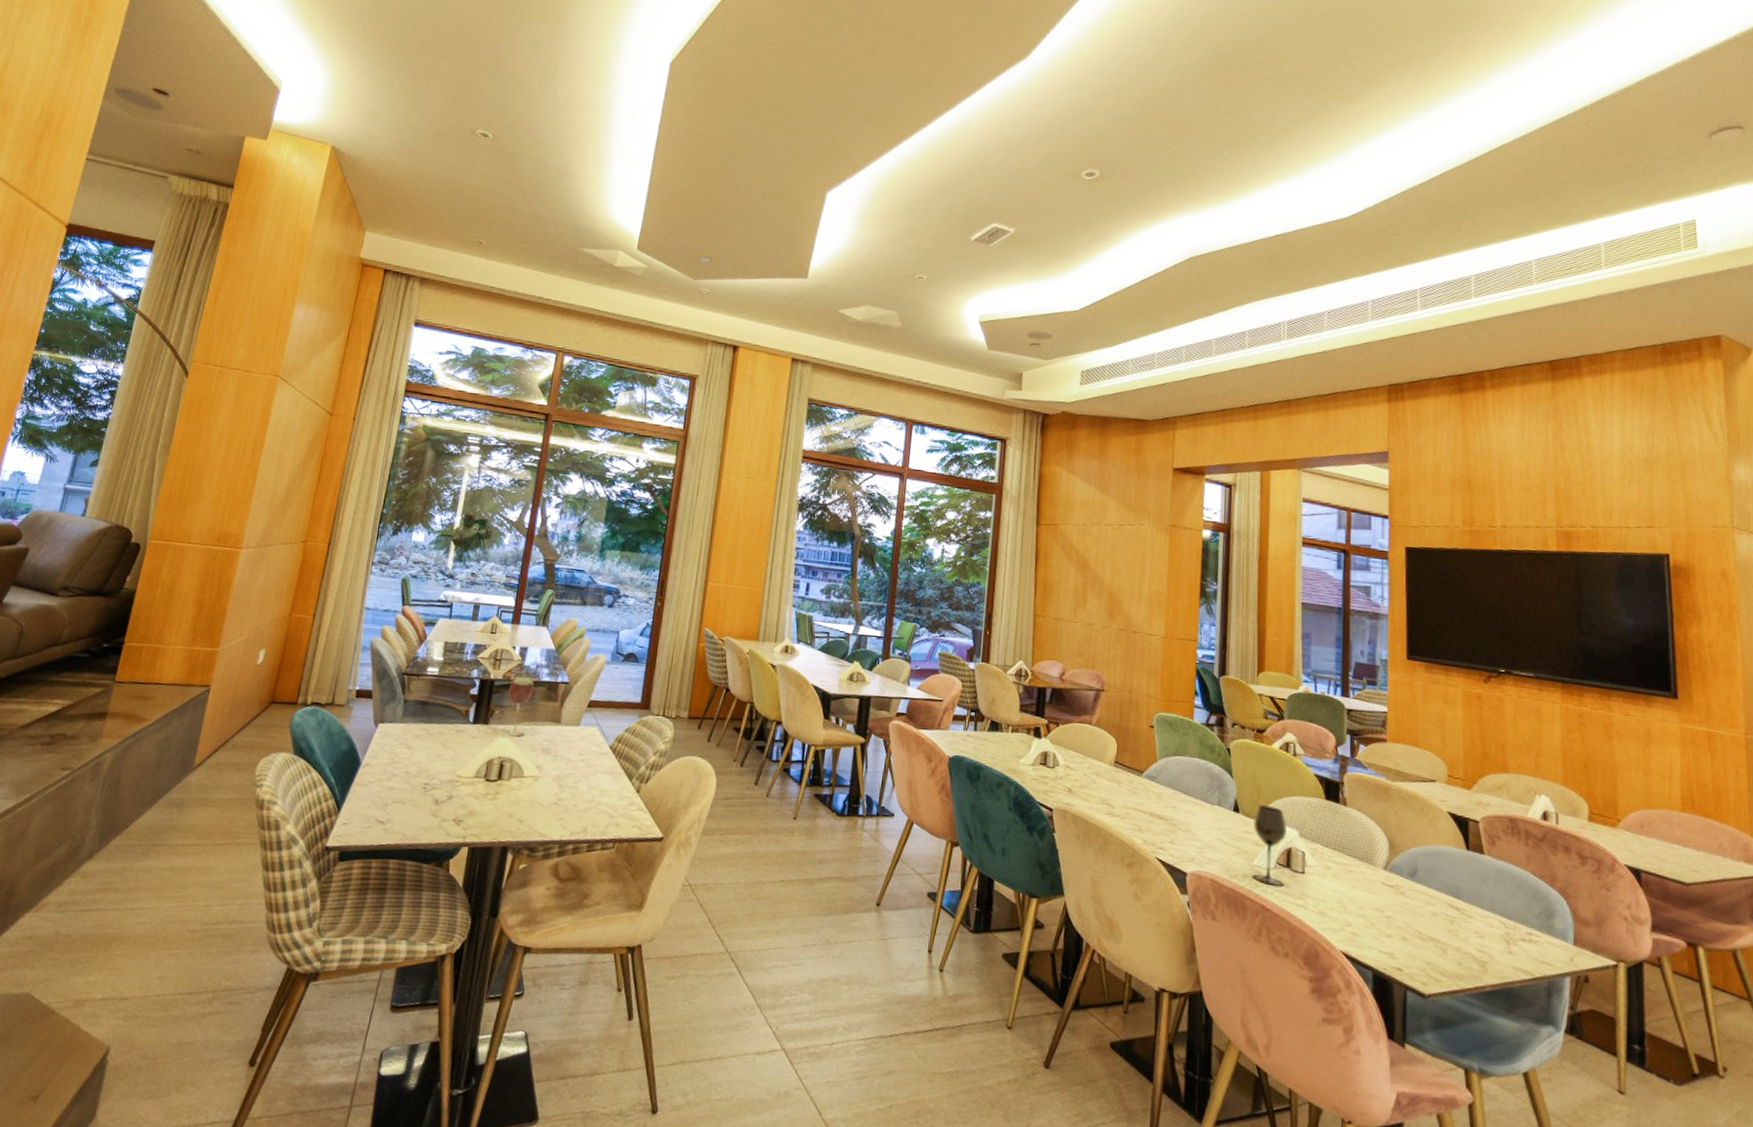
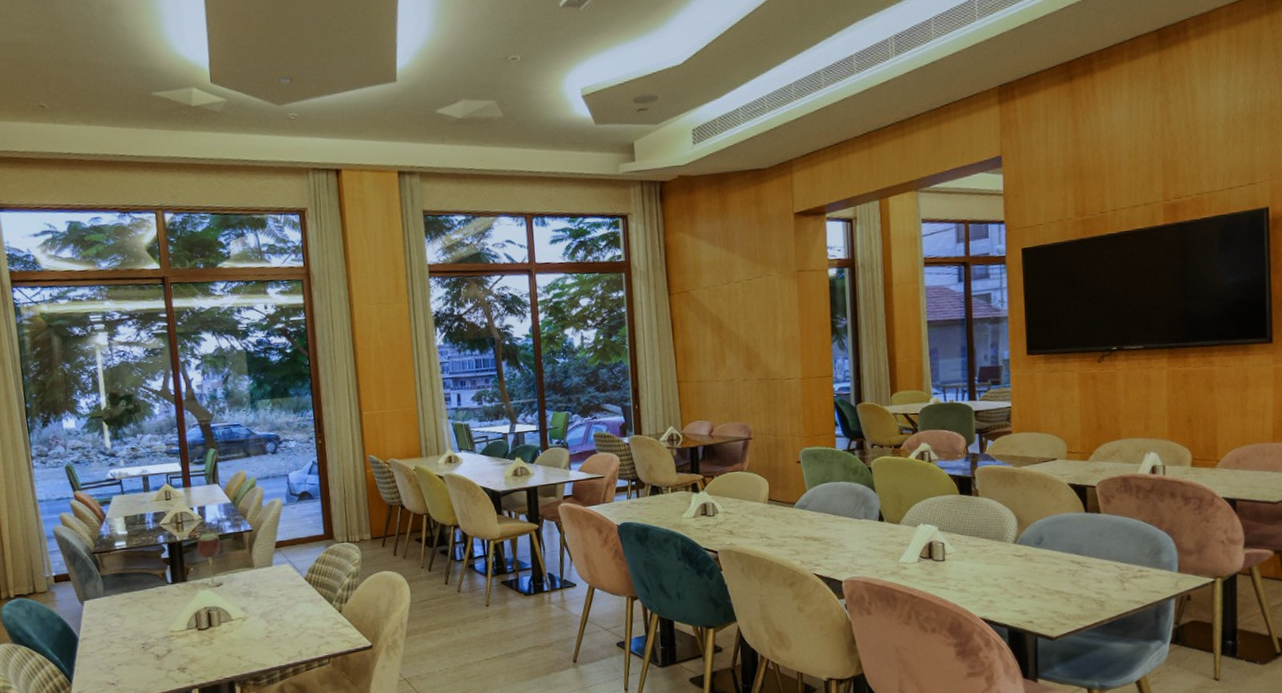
wineglass: present [1252,805,1286,886] -> none [897,510,928,576]

